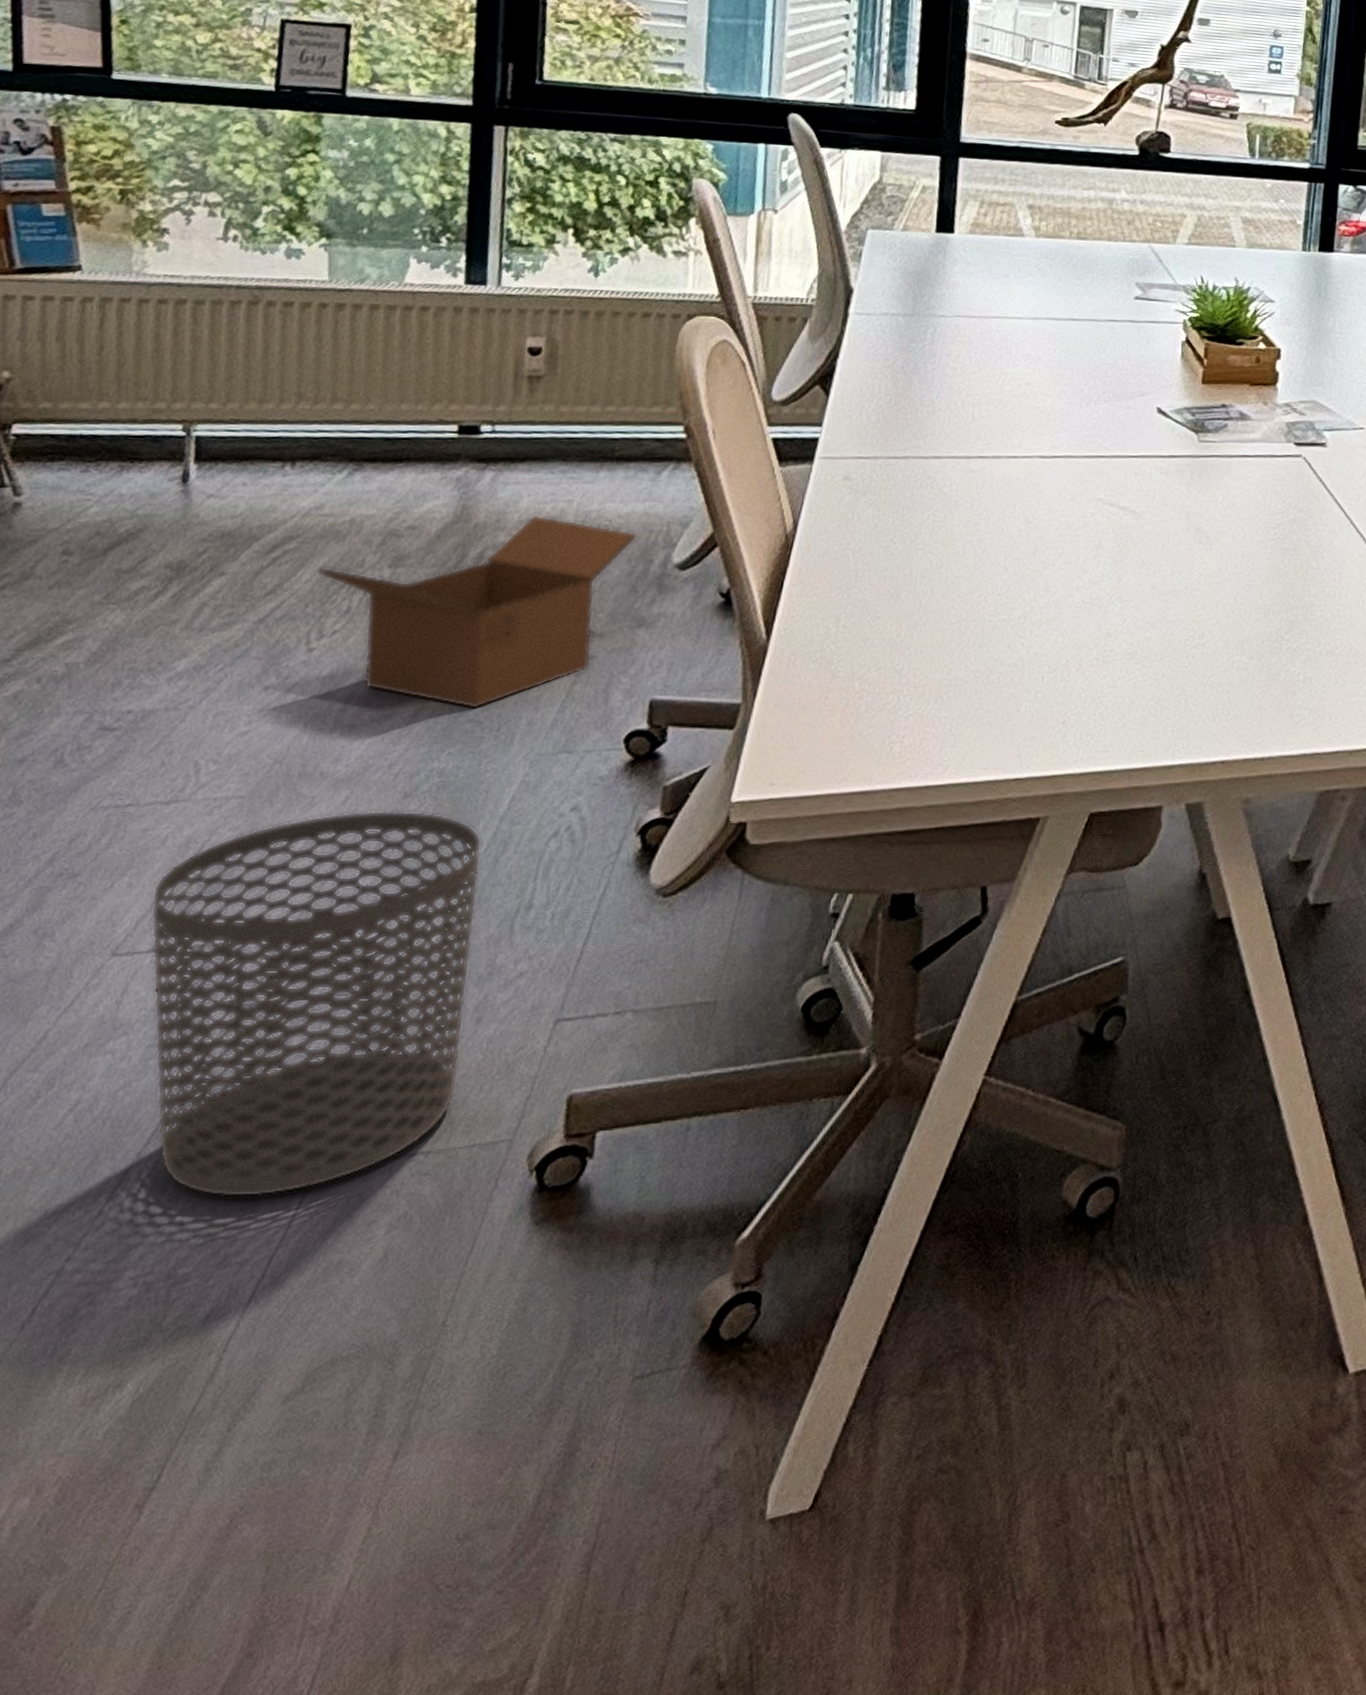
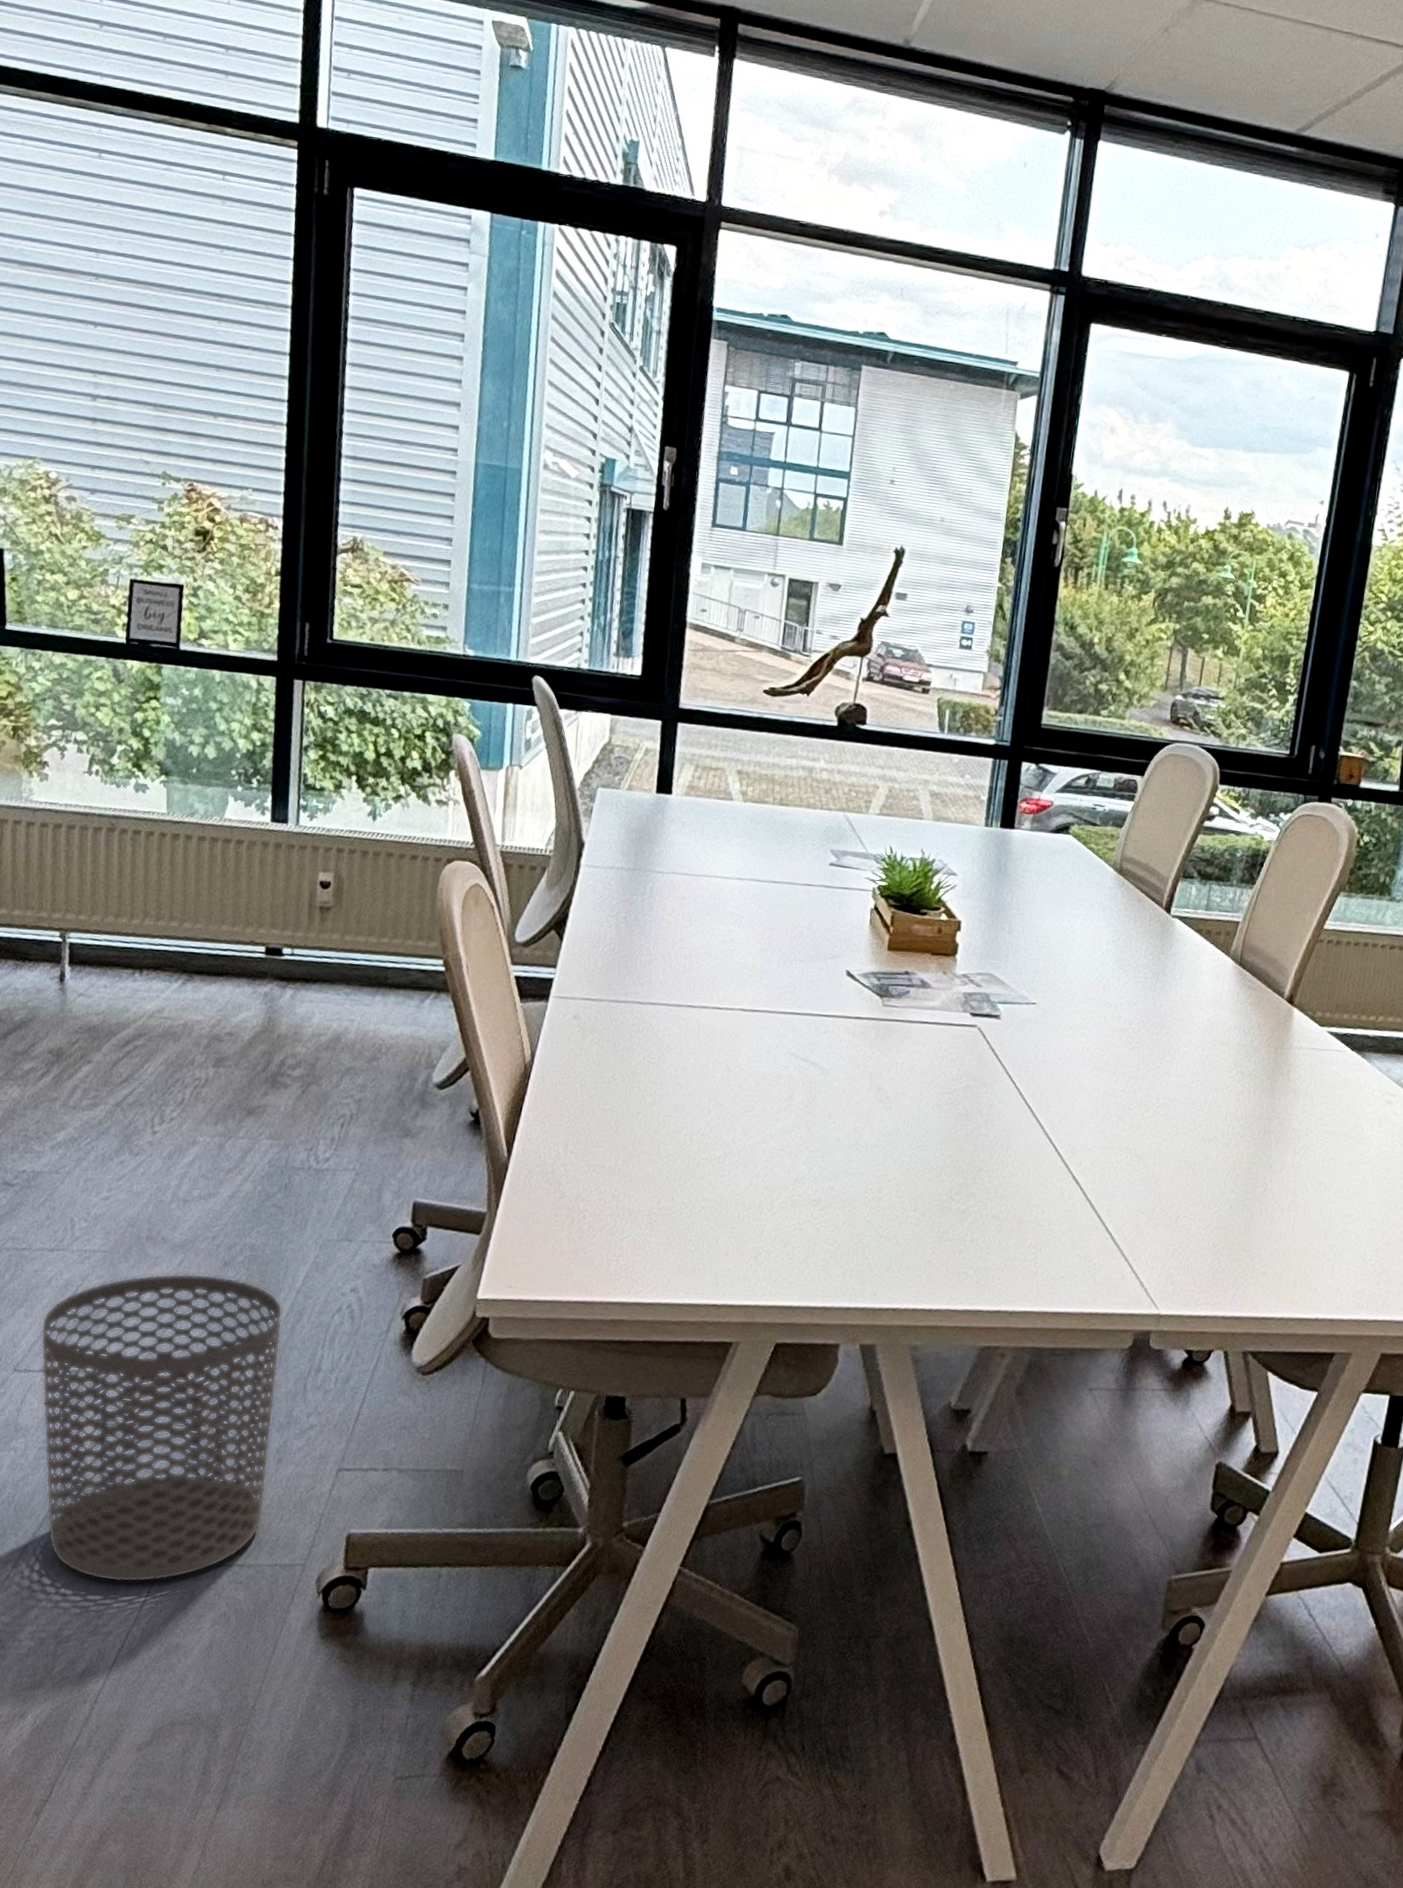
box: present [316,515,638,710] -> none [158,1030,405,1196]

